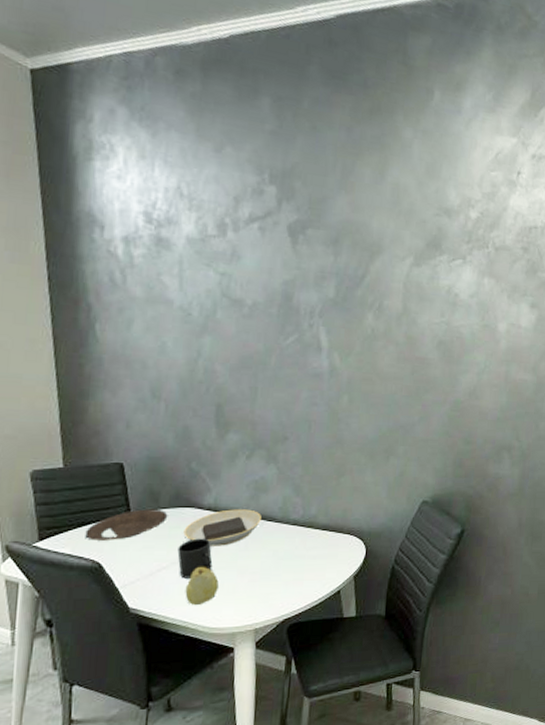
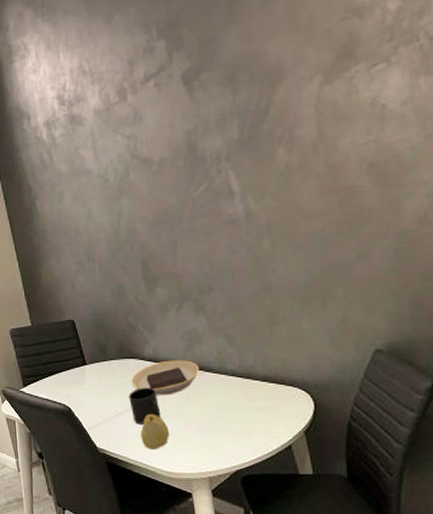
plate: present [85,509,168,541] -> none [55,360,116,388]

